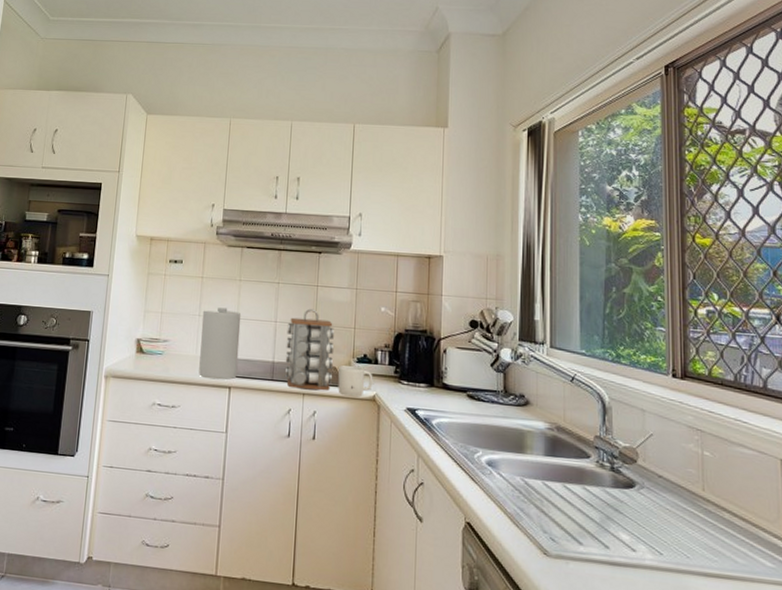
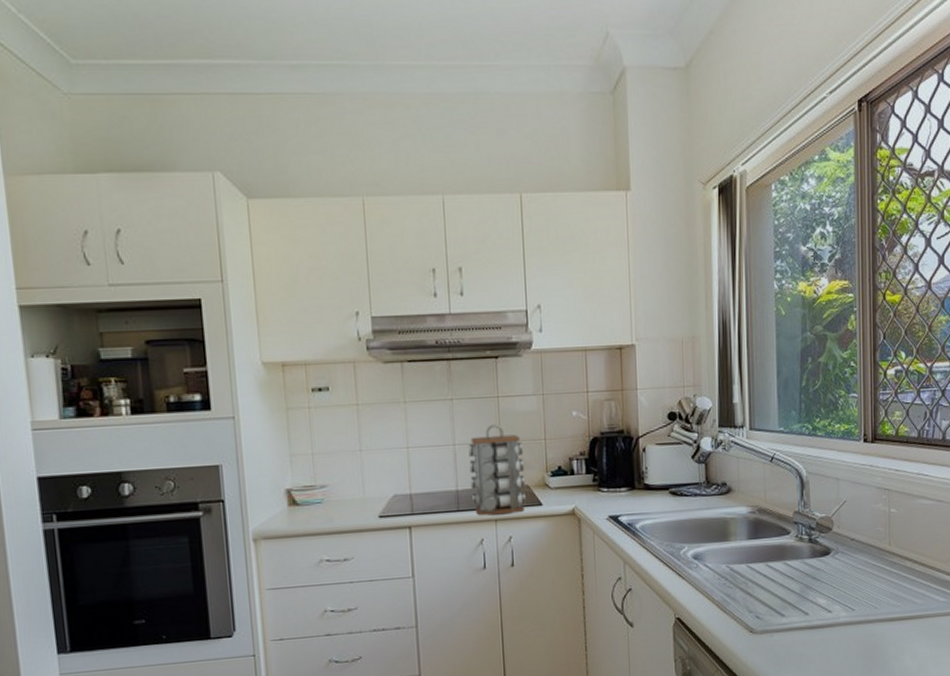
paper towel holder: present [199,307,241,380] -> none [364,437,417,522]
mug: present [337,365,373,397] -> none [531,480,571,515]

